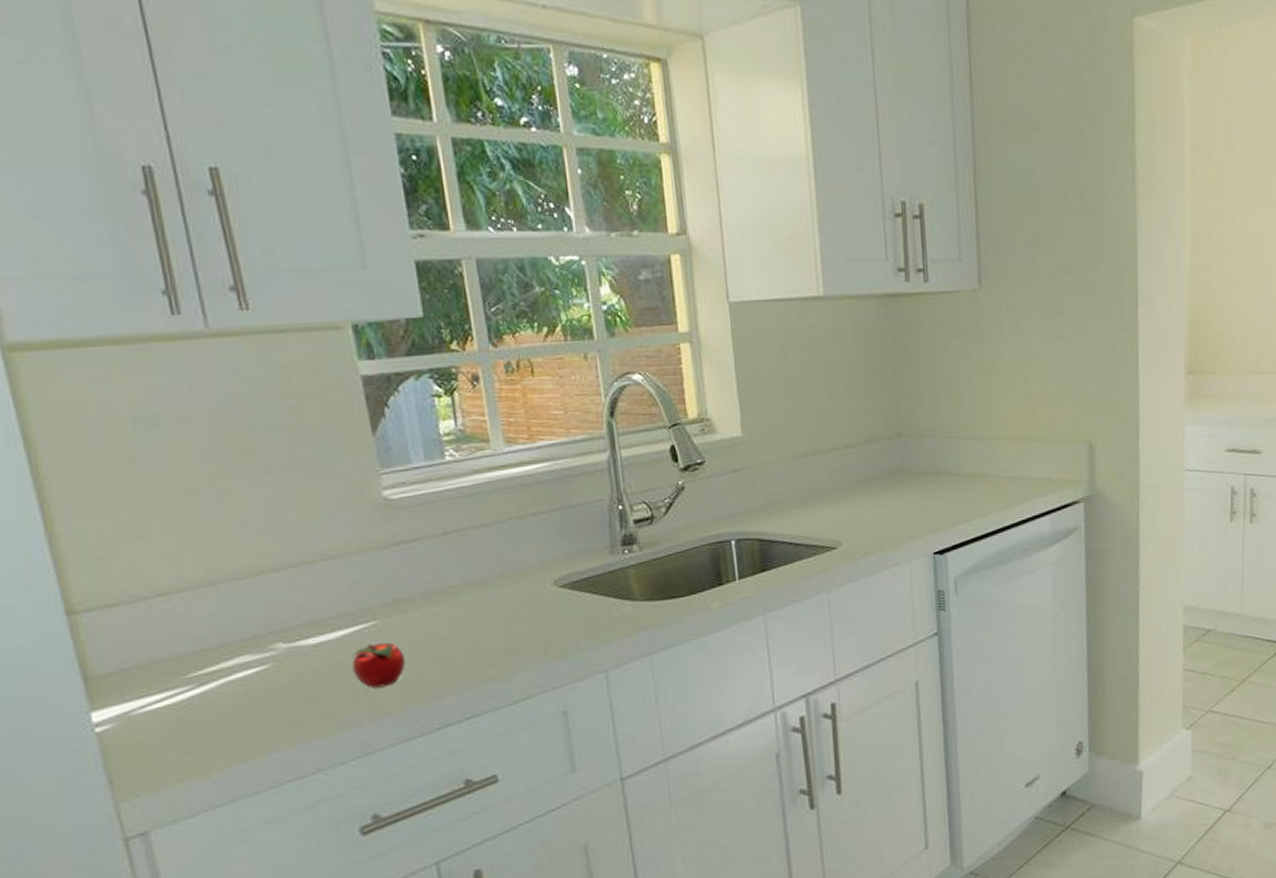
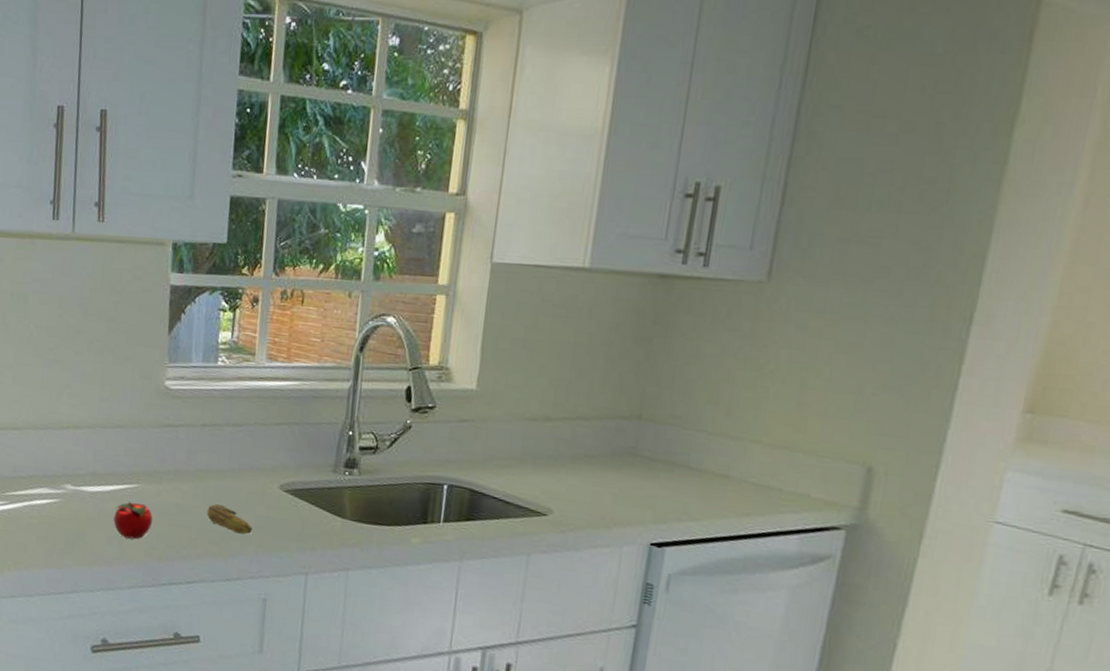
banana: none [471,620,532,648] -> present [206,504,252,535]

